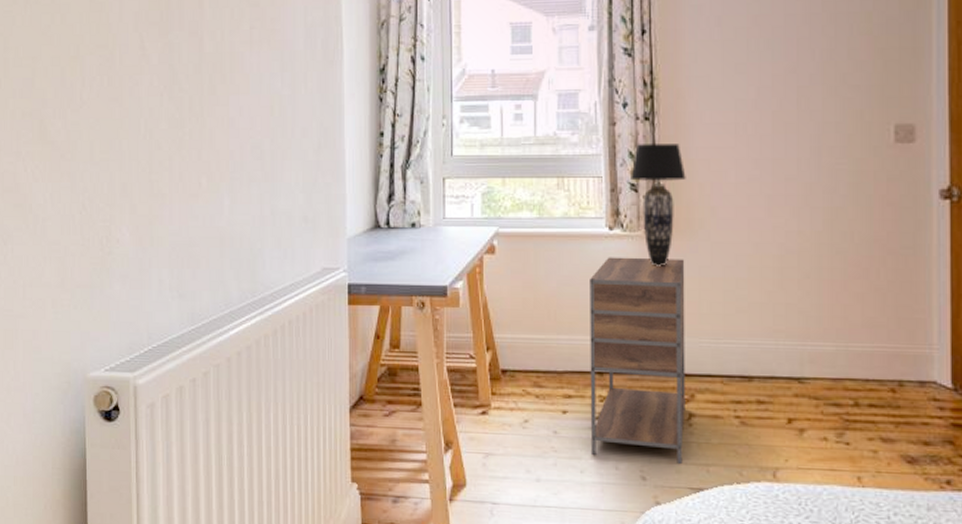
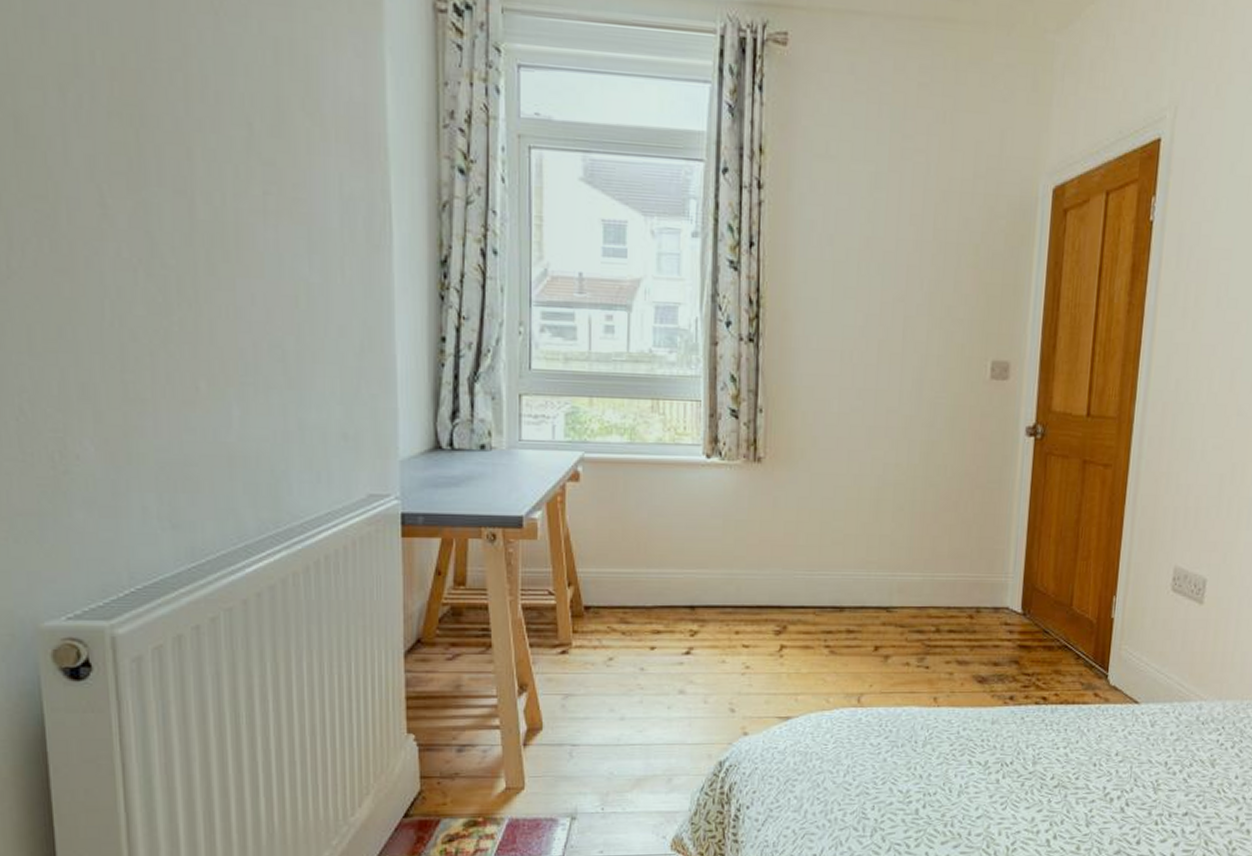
nightstand: present [590,257,685,464] -> none [679,486,784,694]
table lamp: present [631,144,686,266] -> none [731,367,789,497]

